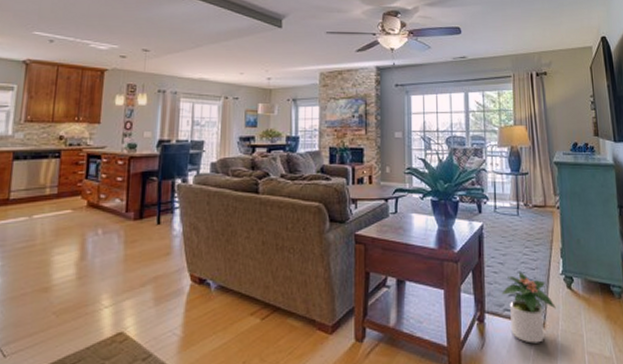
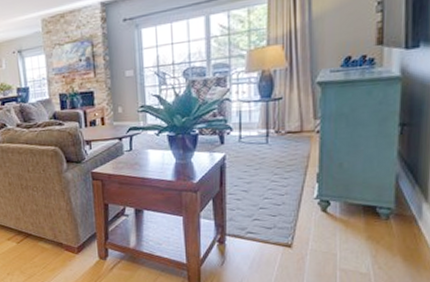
potted plant: present [501,272,556,343] -> none [244,198,306,261]

